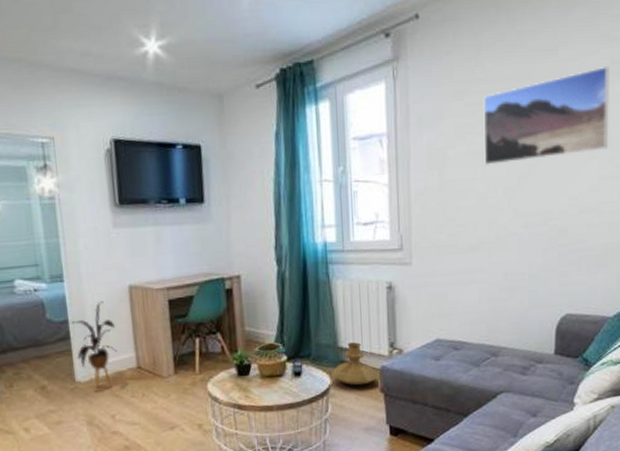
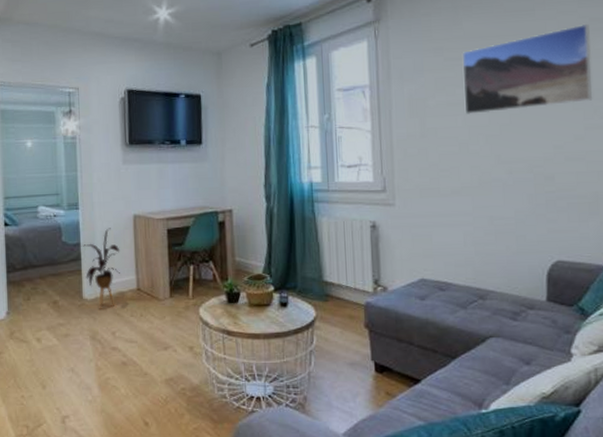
vase: present [331,342,378,386] -> none [316,277,363,320]

